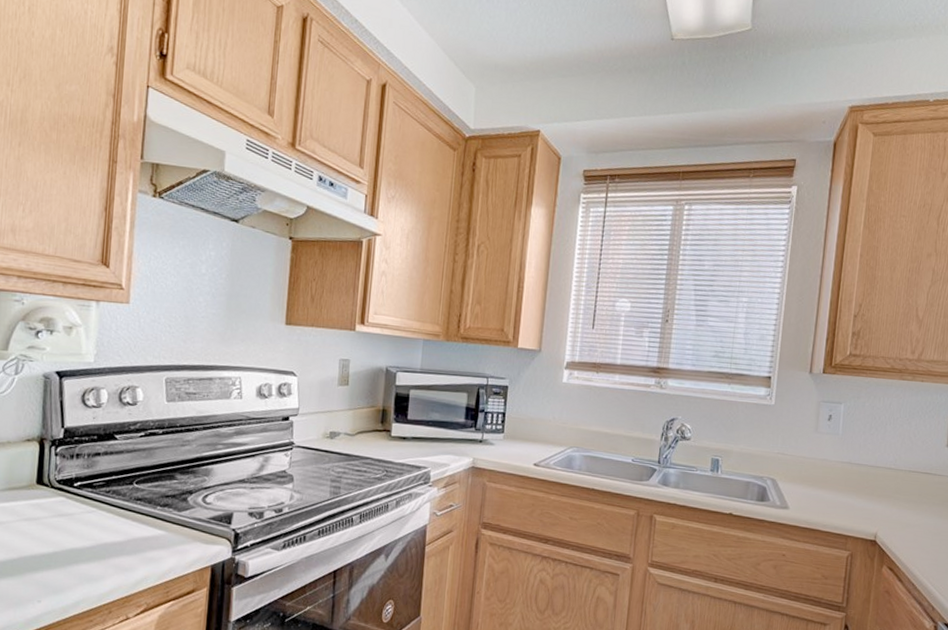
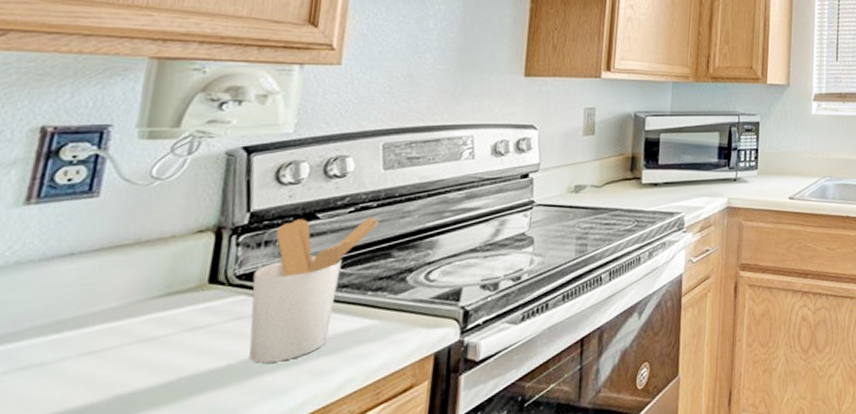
utensil holder: none [69,438,165,555] -> present [249,217,380,364]

